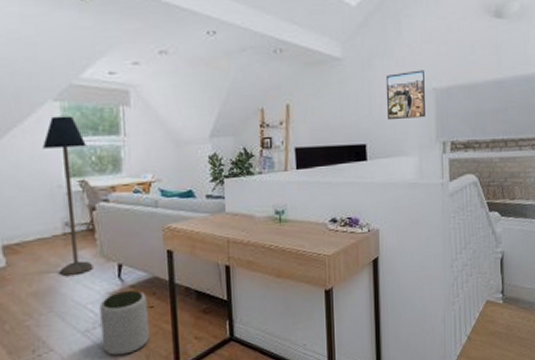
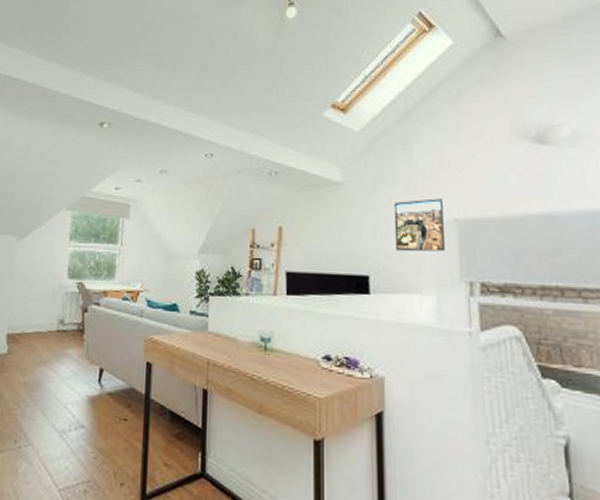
floor lamp: present [43,116,93,277] -> none [47,223,88,373]
plant pot: present [99,290,149,356] -> none [75,396,122,466]

